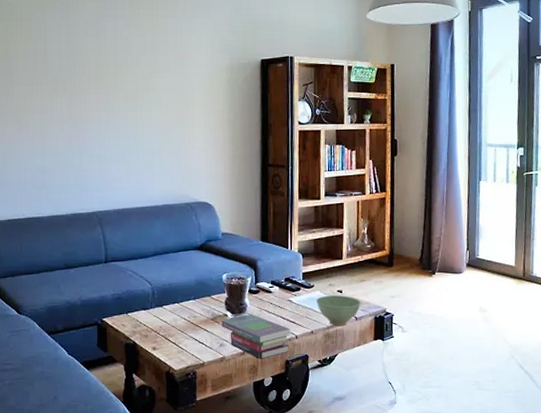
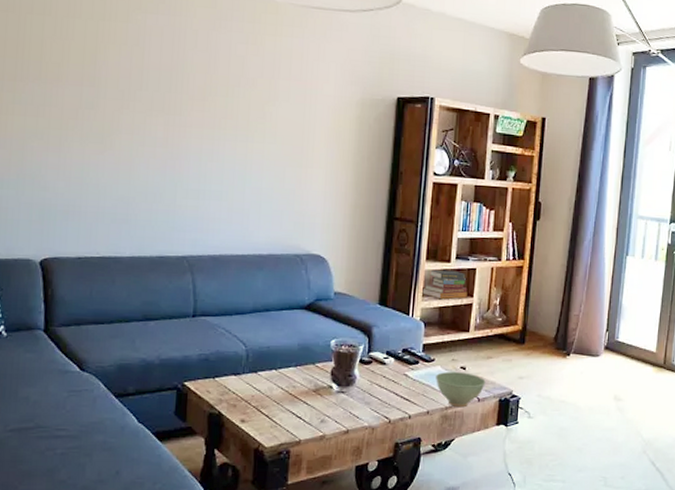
books: present [221,314,291,359] -> none [324,388,404,440]
books: none [298,206,338,232] -> present [422,269,468,299]

